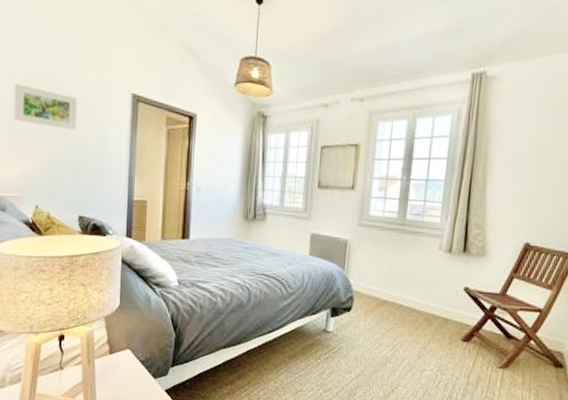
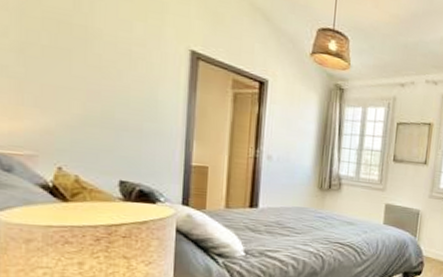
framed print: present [14,84,77,131] -> none [25,20,117,84]

